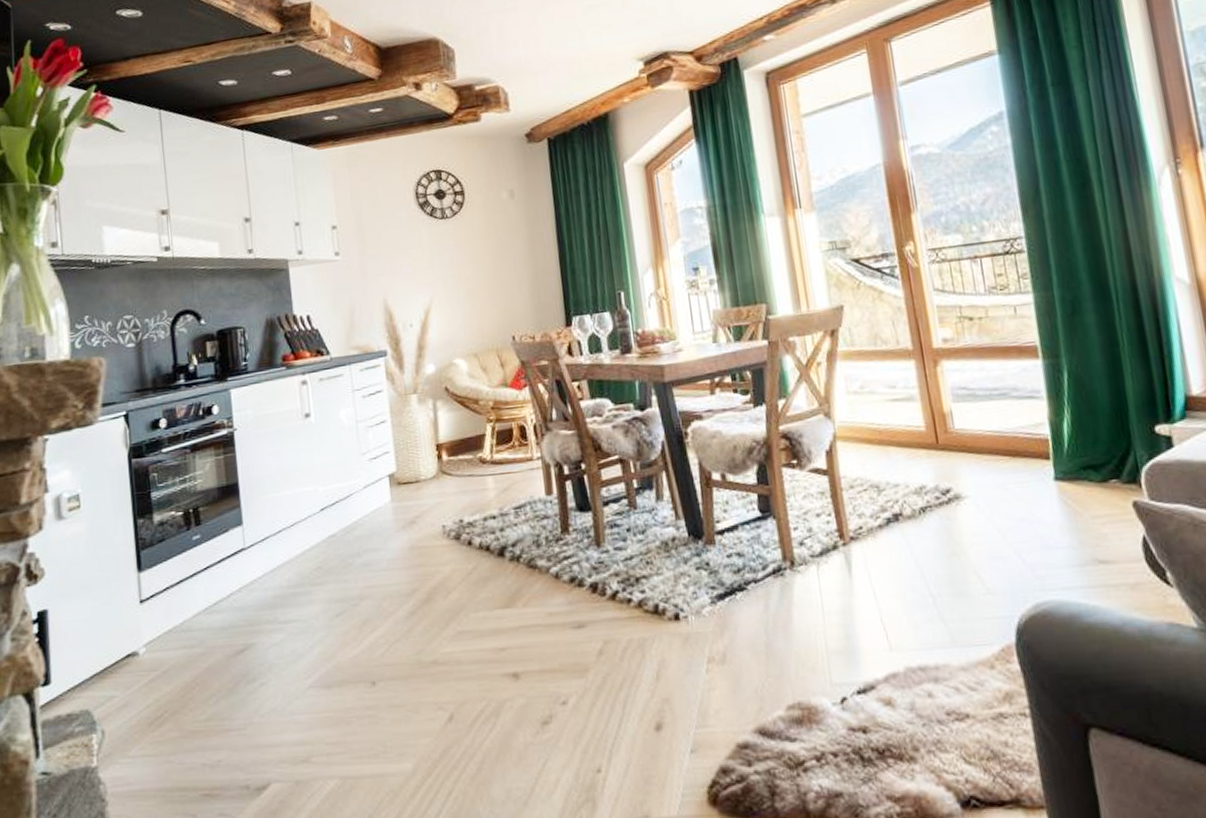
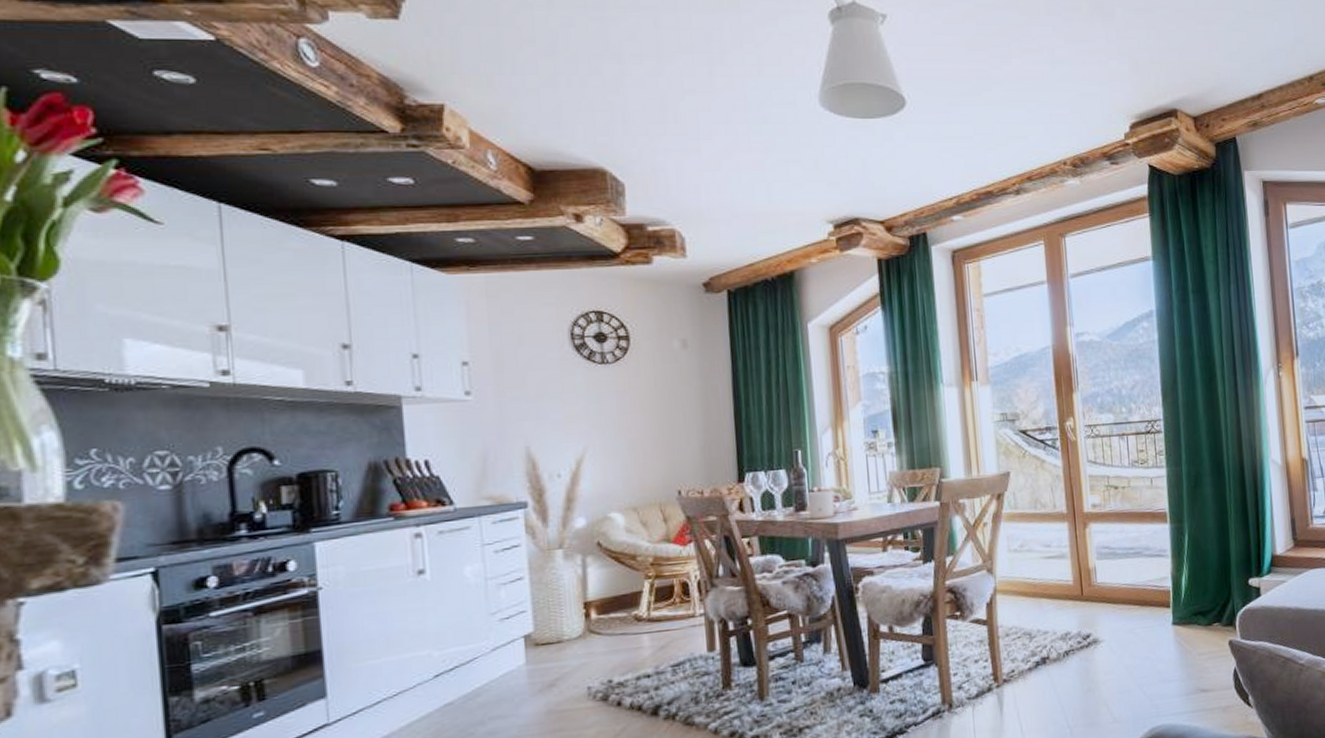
mug: none [631,332,669,362] -> present [807,490,844,519]

